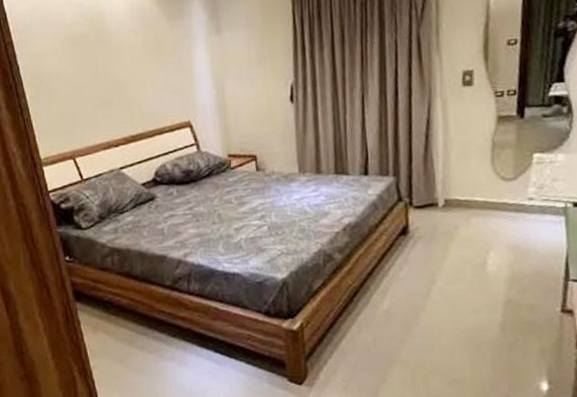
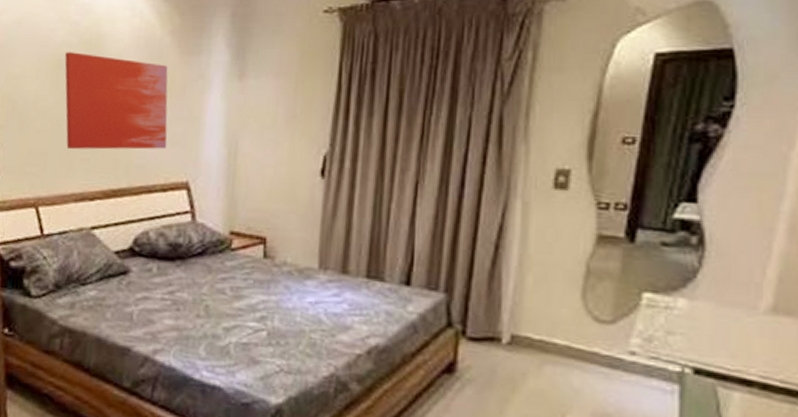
wall art: none [75,29,169,108] -> present [64,52,168,150]

